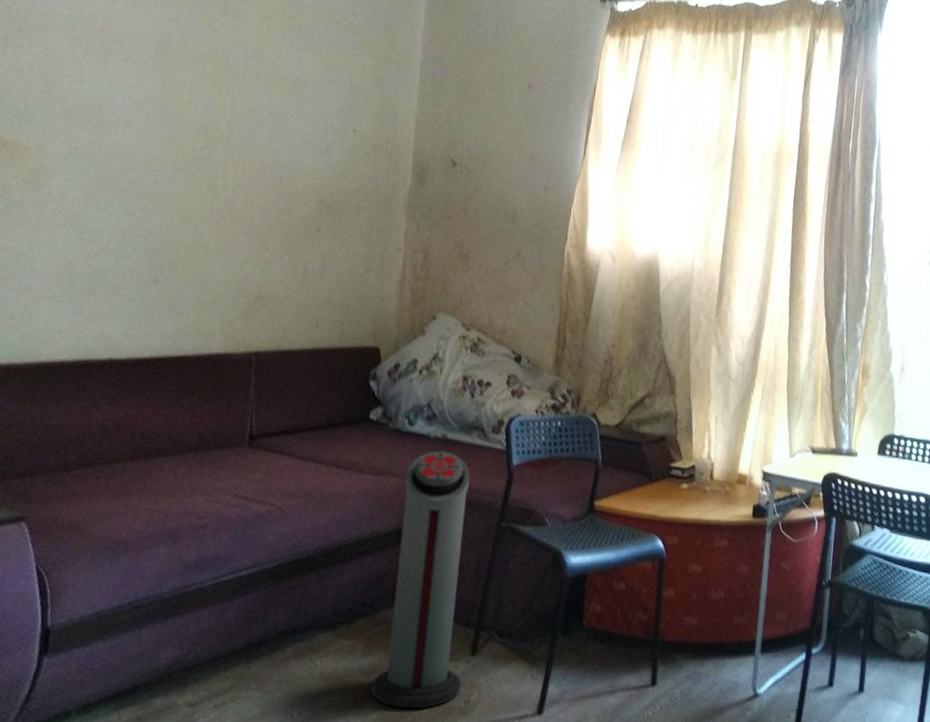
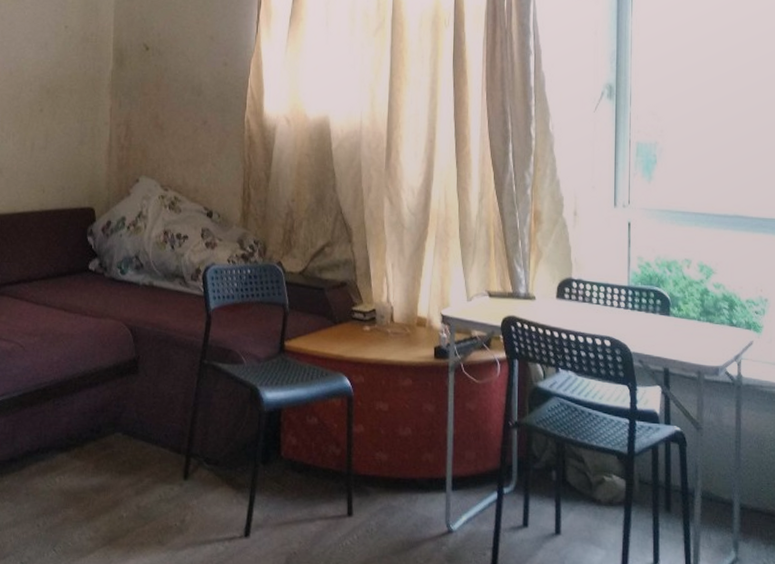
air purifier: present [371,450,470,709] -> none [101,296,176,525]

